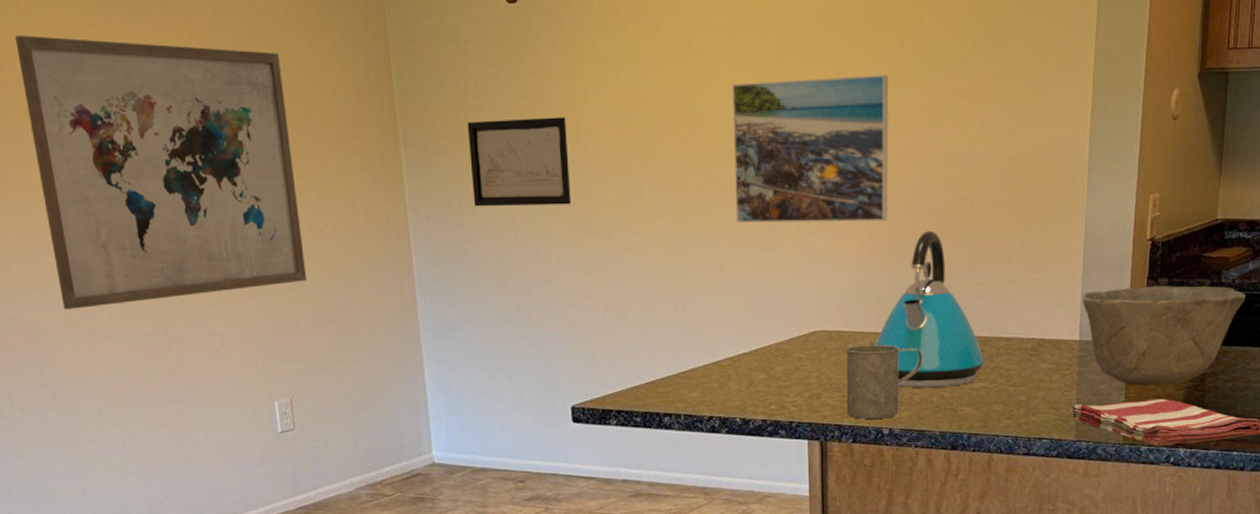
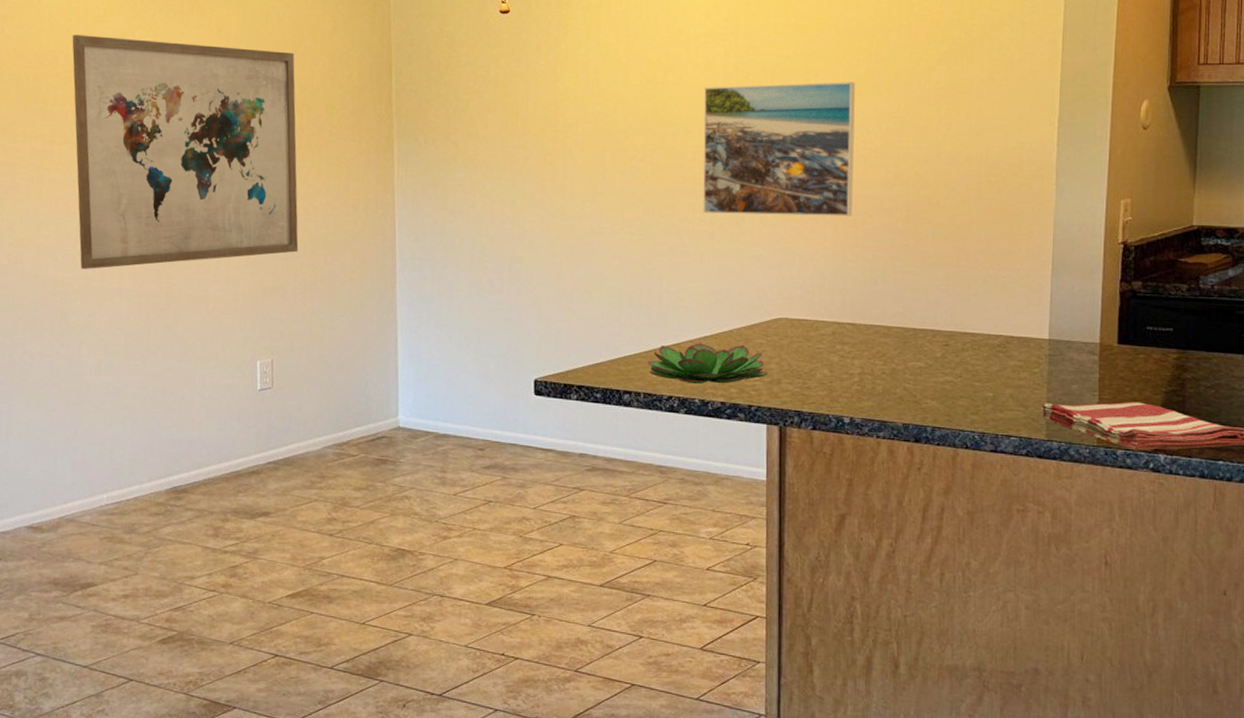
wall art: present [467,117,572,207] -> none [455,113,547,192]
succulent plant: none [686,360,808,403] -> present [647,343,769,384]
mug: present [846,345,923,419] -> none [806,334,886,407]
kettle: present [875,230,984,387] -> none [837,226,949,379]
bowl: present [1081,286,1246,386] -> none [1051,288,1226,389]

